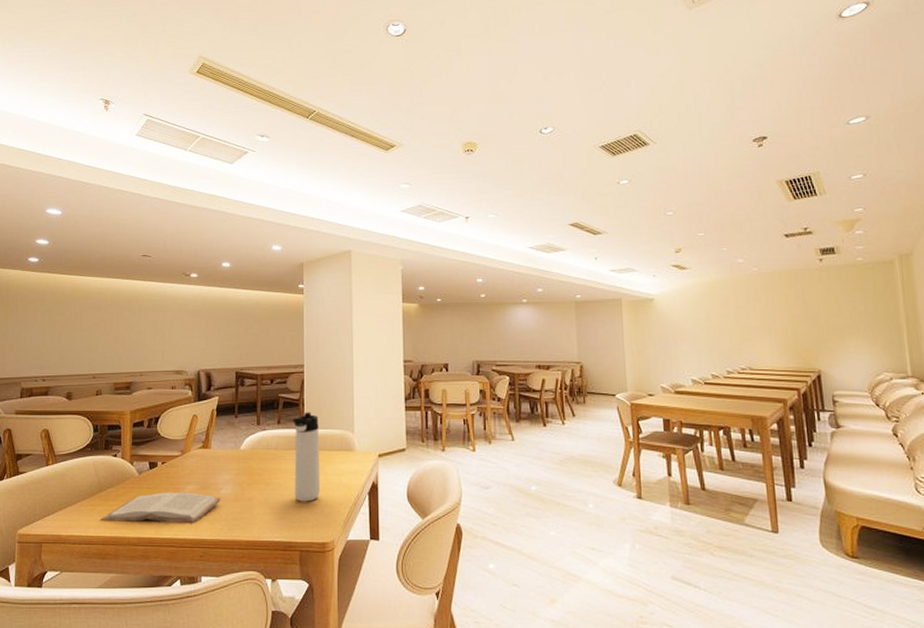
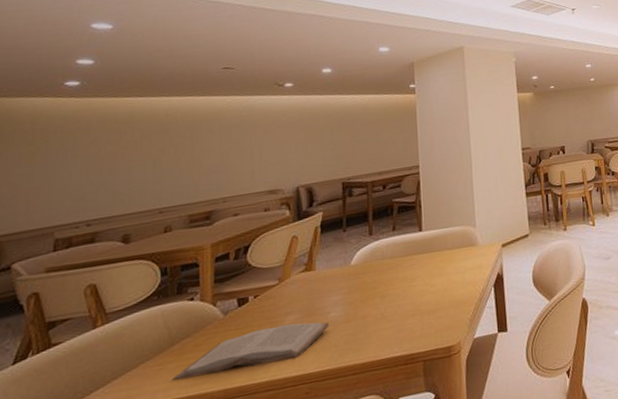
thermos bottle: present [292,412,321,502] -> none [409,212,443,309]

